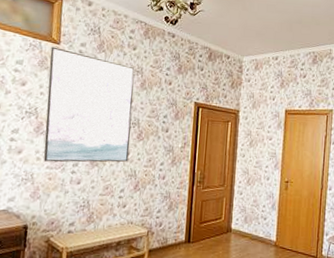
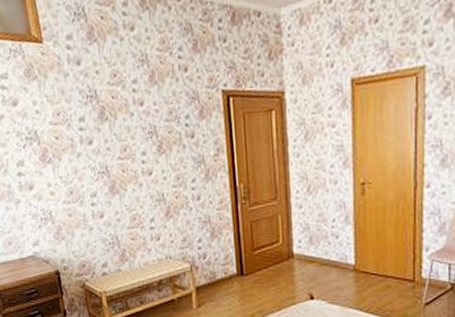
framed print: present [43,46,135,163] -> none [33,47,153,196]

